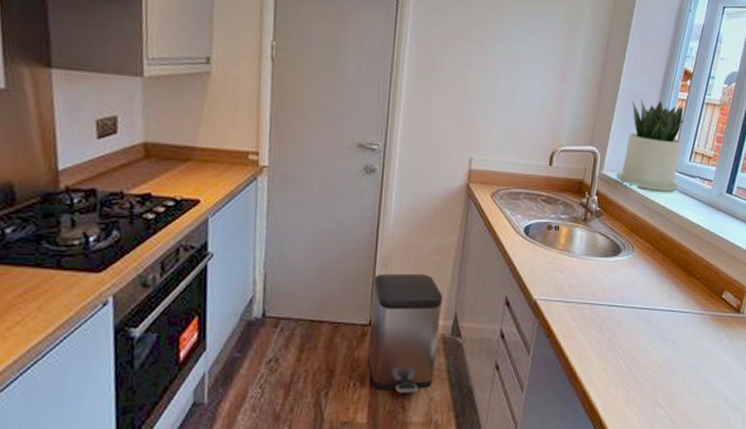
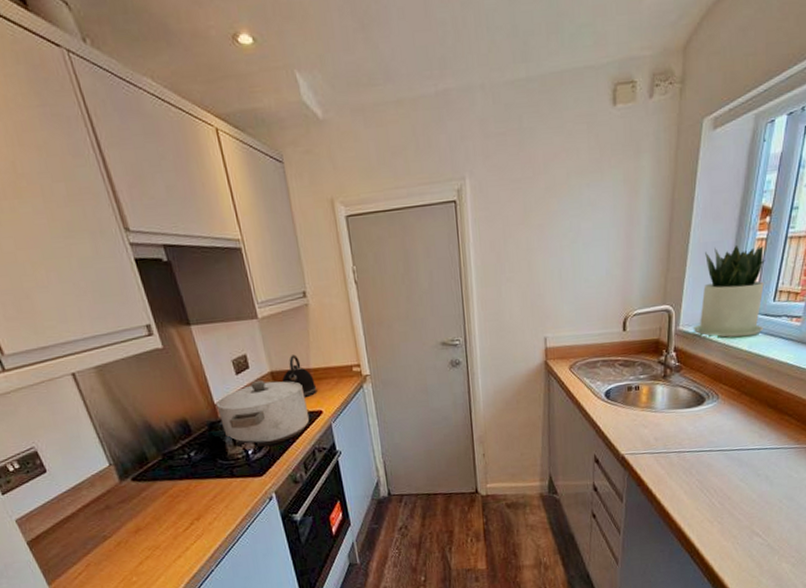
cooking pot: none [60,149,183,235] -> present [216,379,310,449]
kettle: none [156,127,200,181] -> present [282,354,317,397]
pedal bin: present [367,273,443,393] -> none [474,445,538,544]

